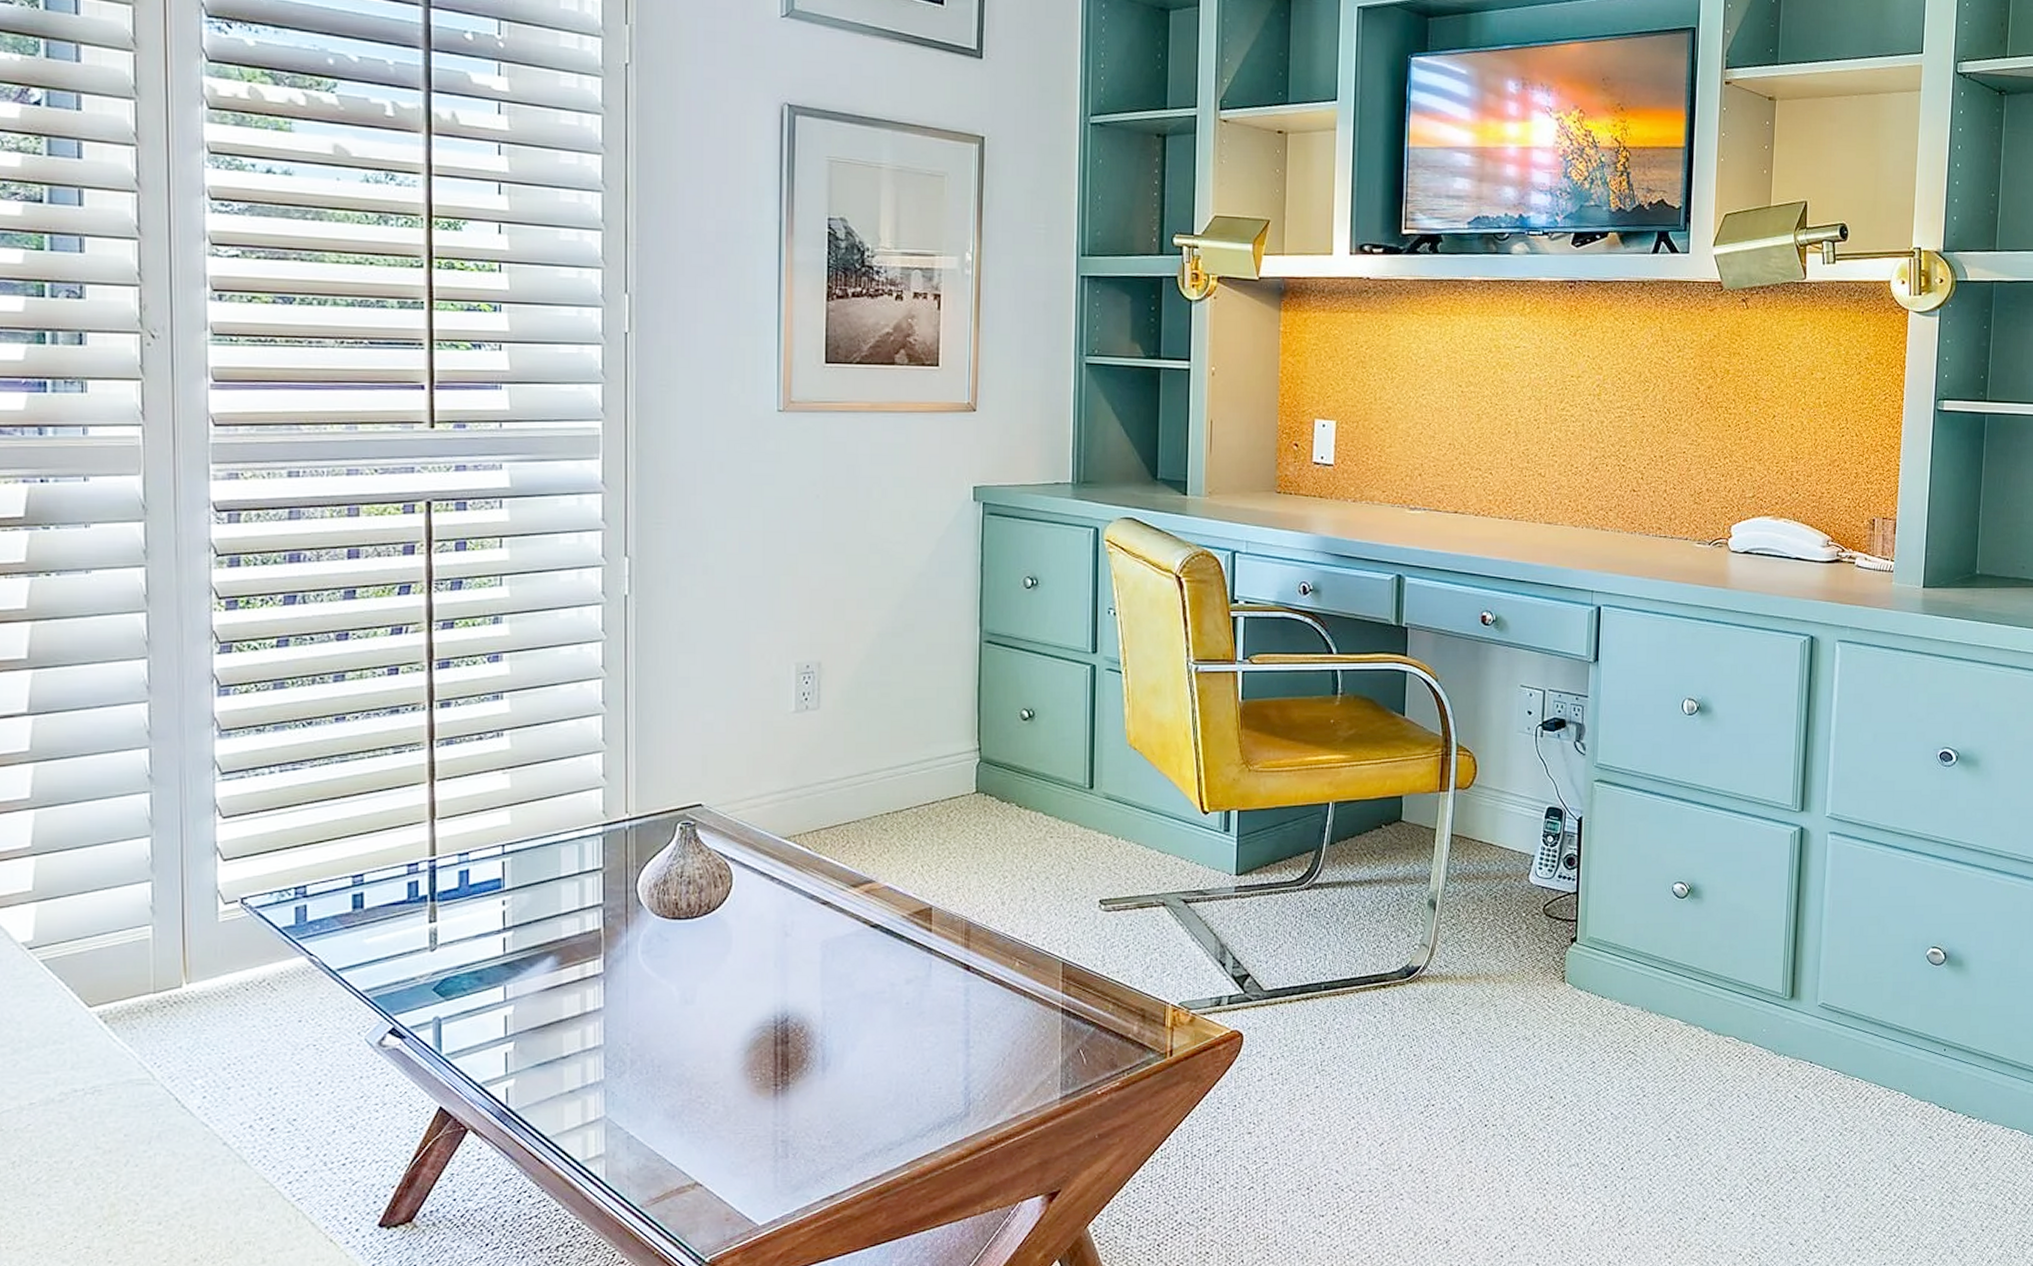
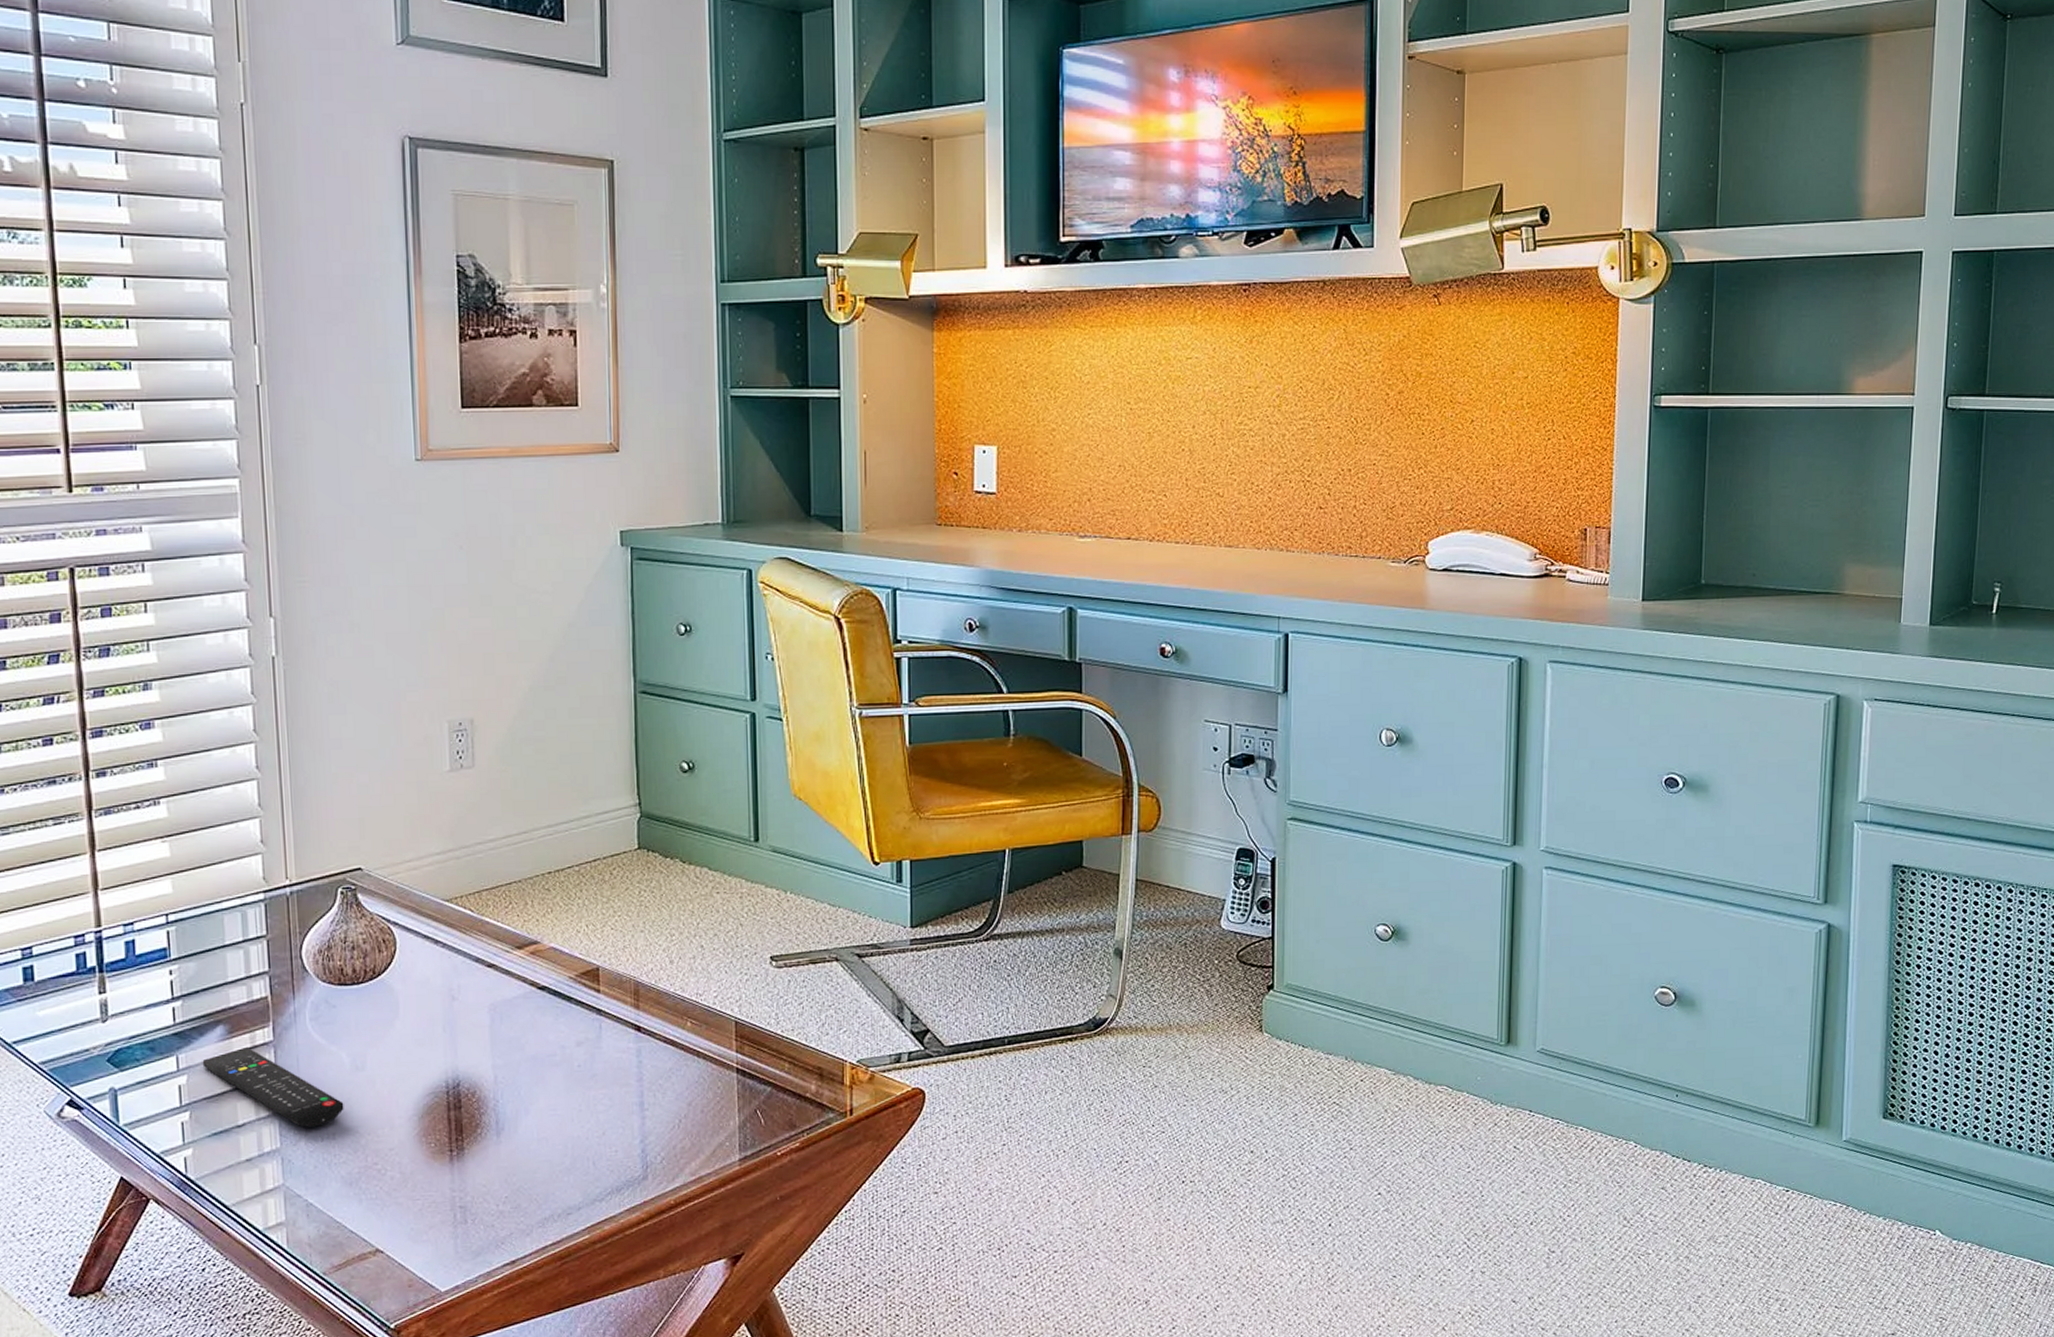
remote control: none [530,978,671,1060] -> present [202,1046,344,1127]

